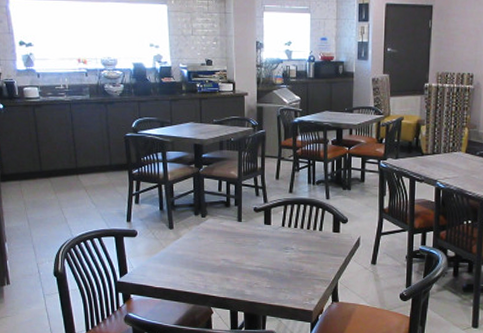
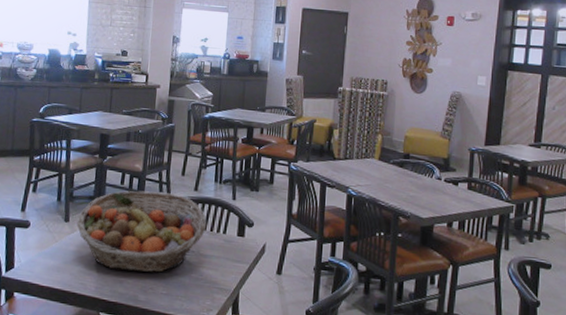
fruit basket: none [181,196,304,270] -> present [76,190,207,273]

